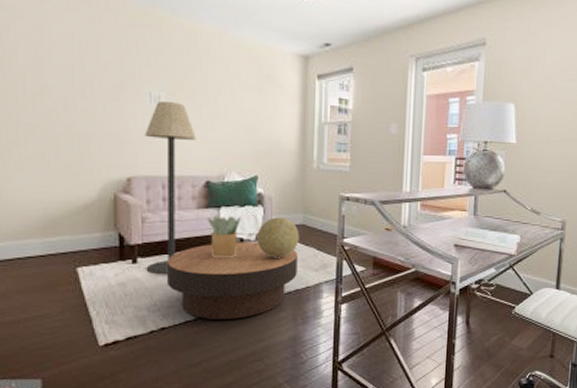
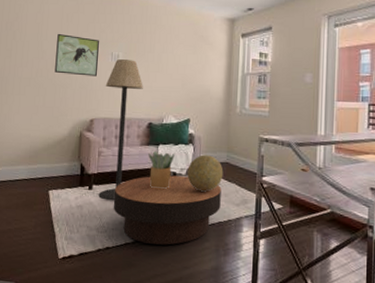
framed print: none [68,63,132,123] -> present [54,33,99,76]

